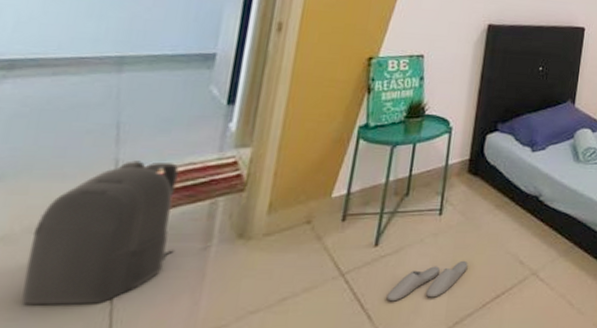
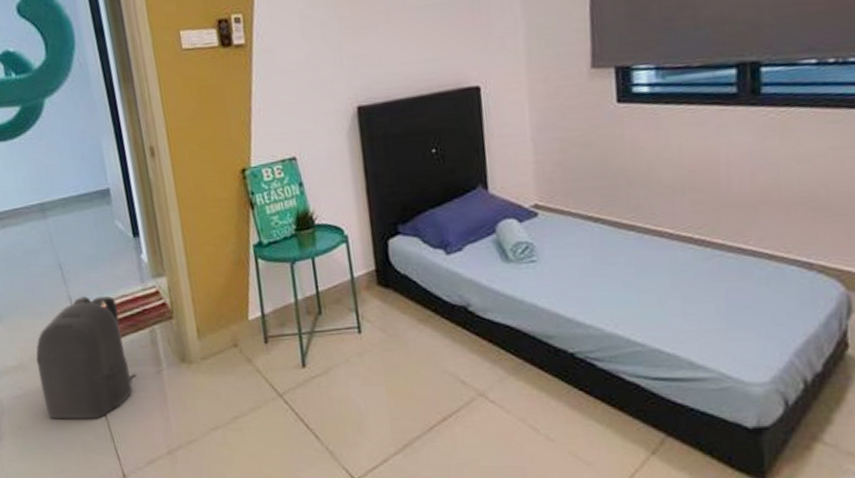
slippers: present [386,260,468,302] -> none [327,380,404,422]

